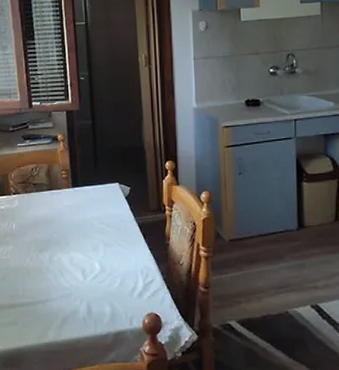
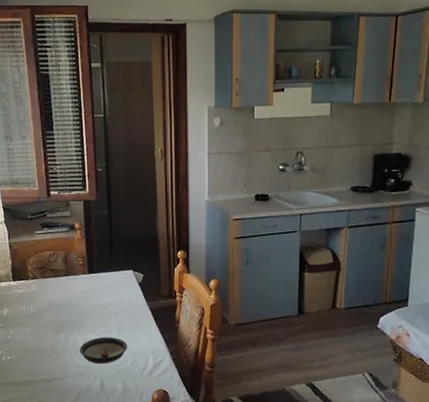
saucer: none [64,255,116,286] -> present [79,337,128,365]

